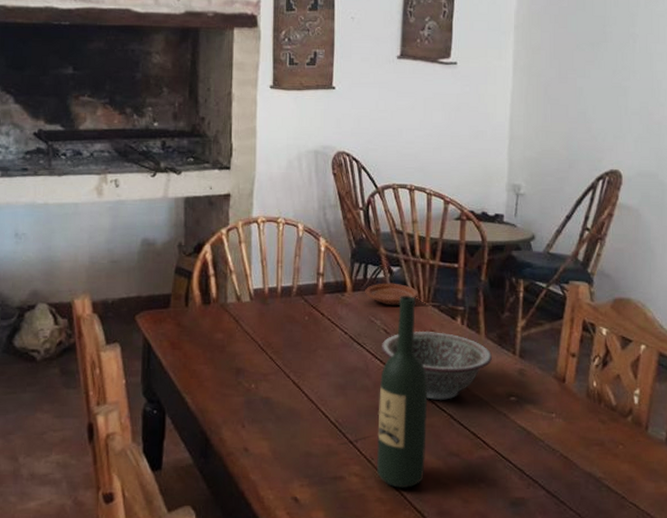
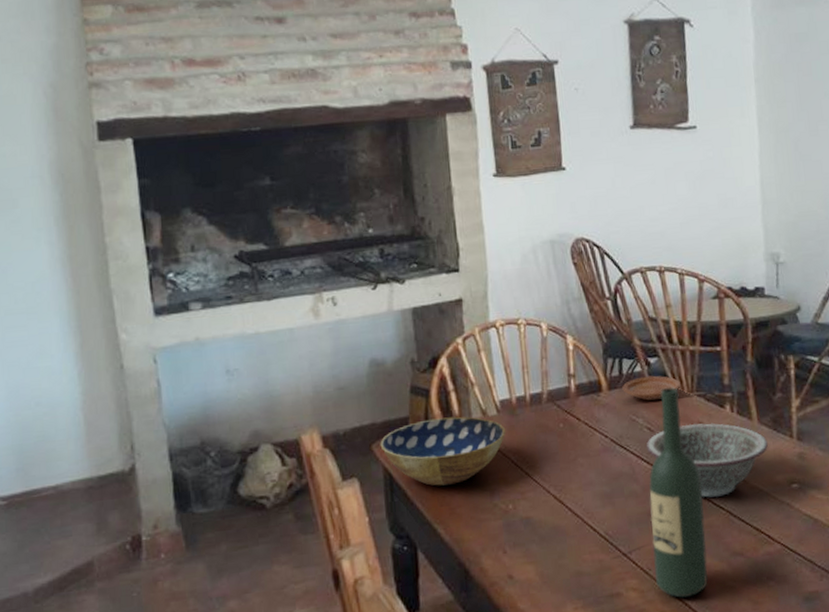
bowl: none [143,298,257,360] -> present [380,416,506,486]

